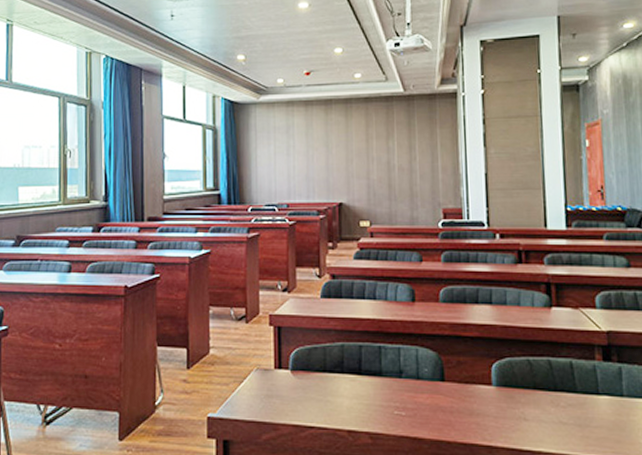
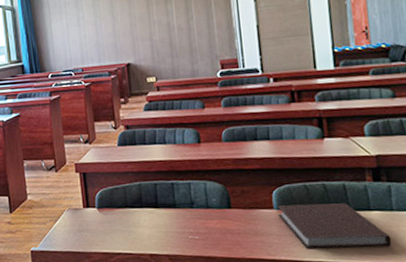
notebook: none [496,382,621,439] -> present [277,203,392,250]

